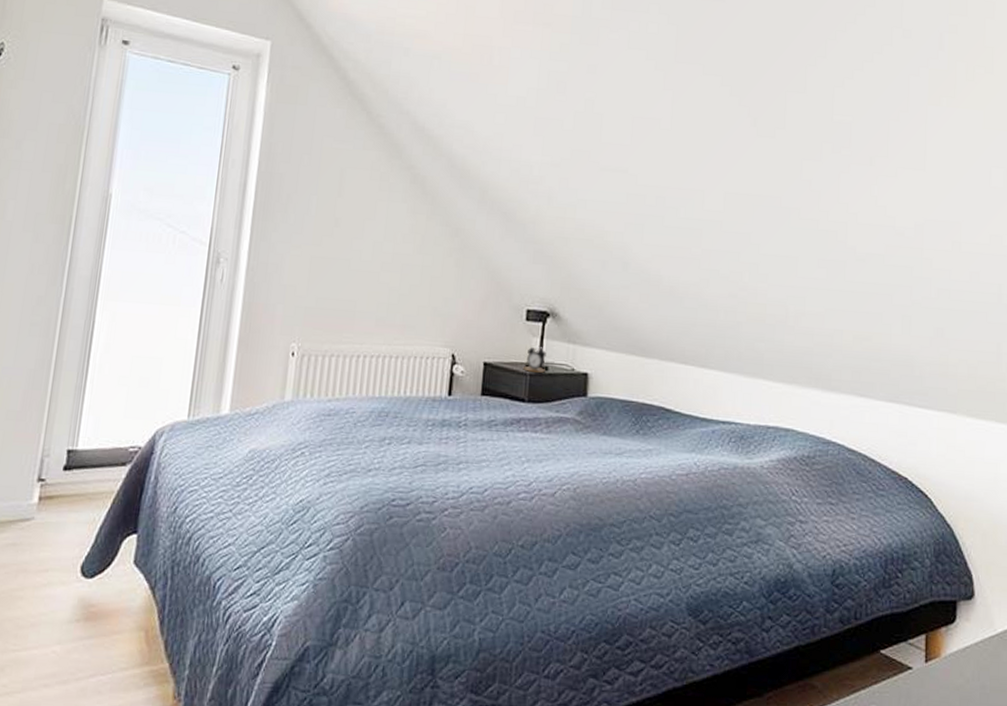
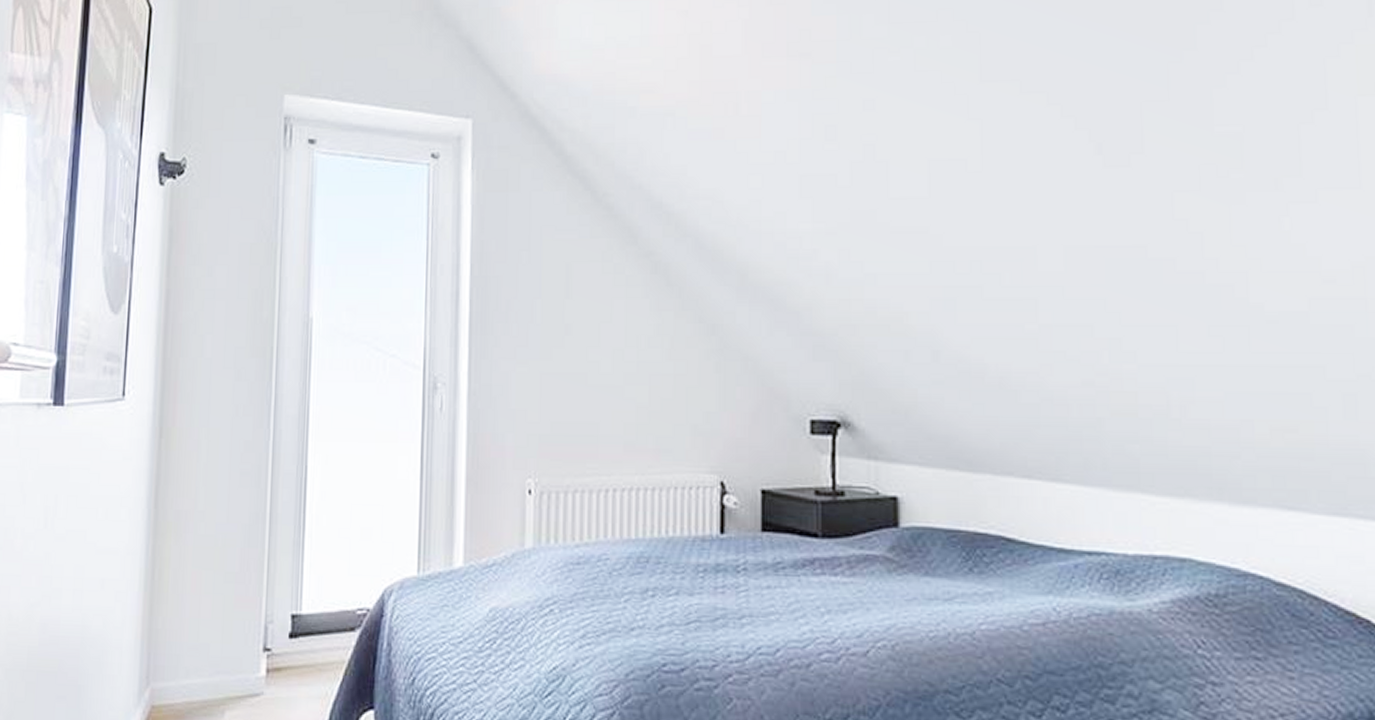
alarm clock: present [522,345,546,373] -> none [811,465,841,499]

